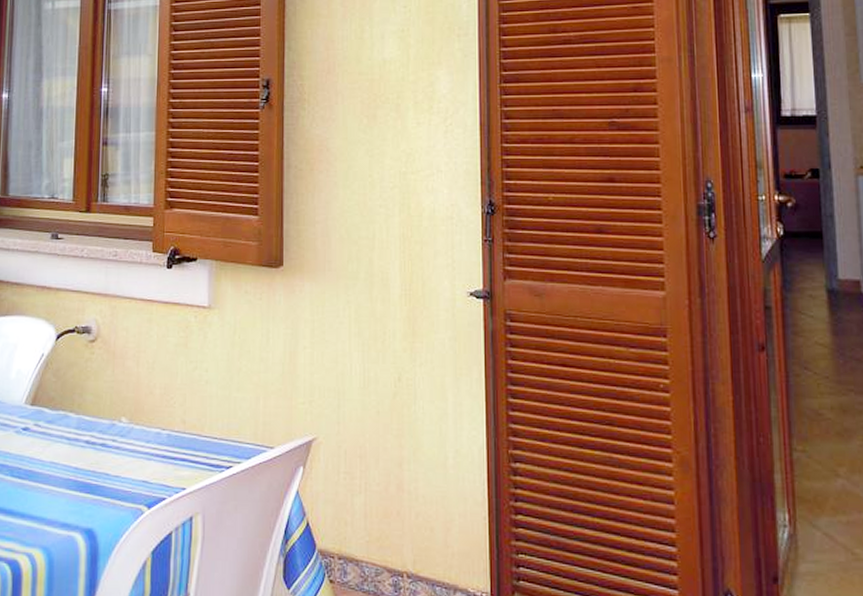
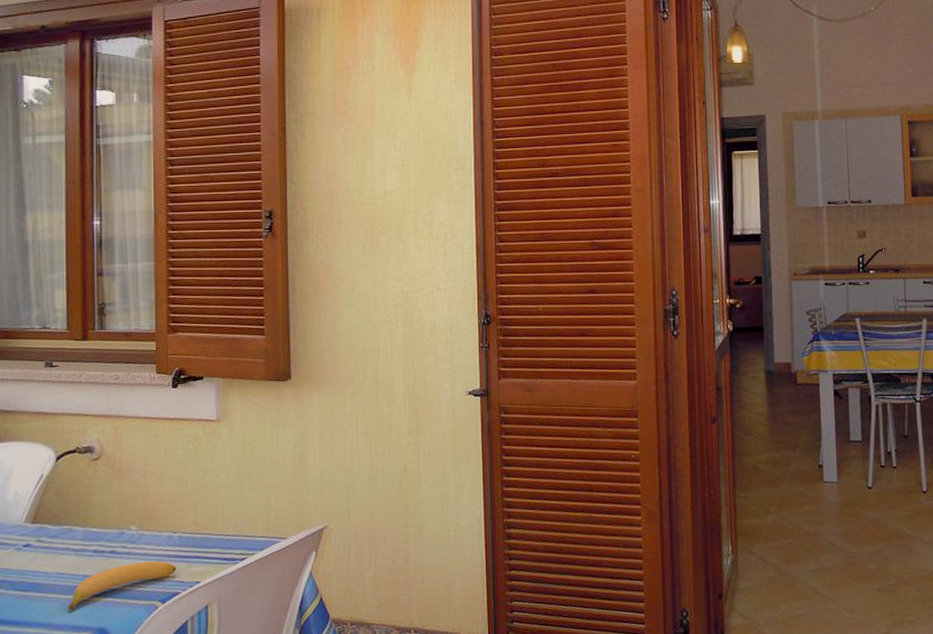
banana: none [58,459,164,507] -> present [67,560,177,612]

